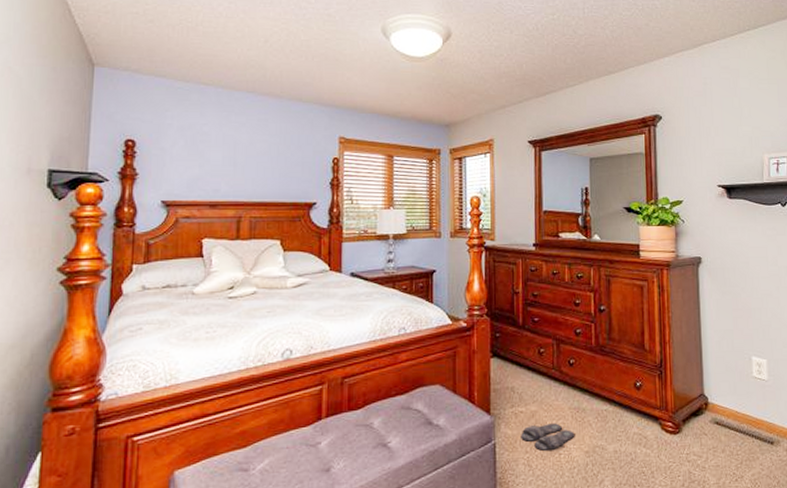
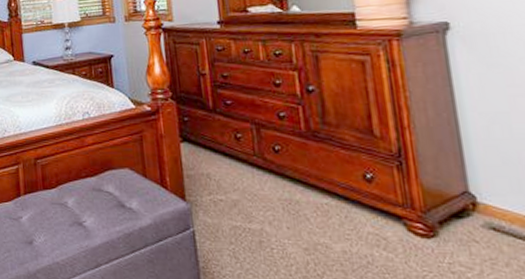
slippers: present [521,423,575,451] -> none [222,214,289,243]

